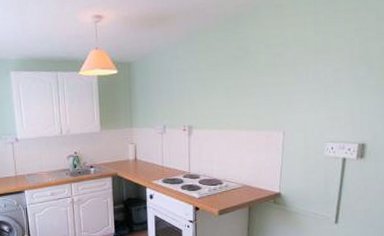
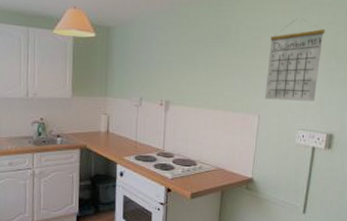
calendar: none [289,29,353,115] -> present [265,18,326,101]

